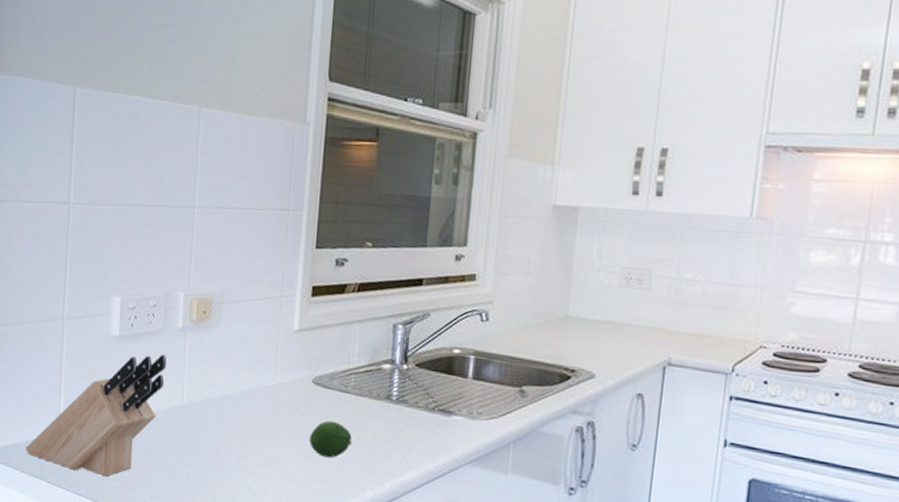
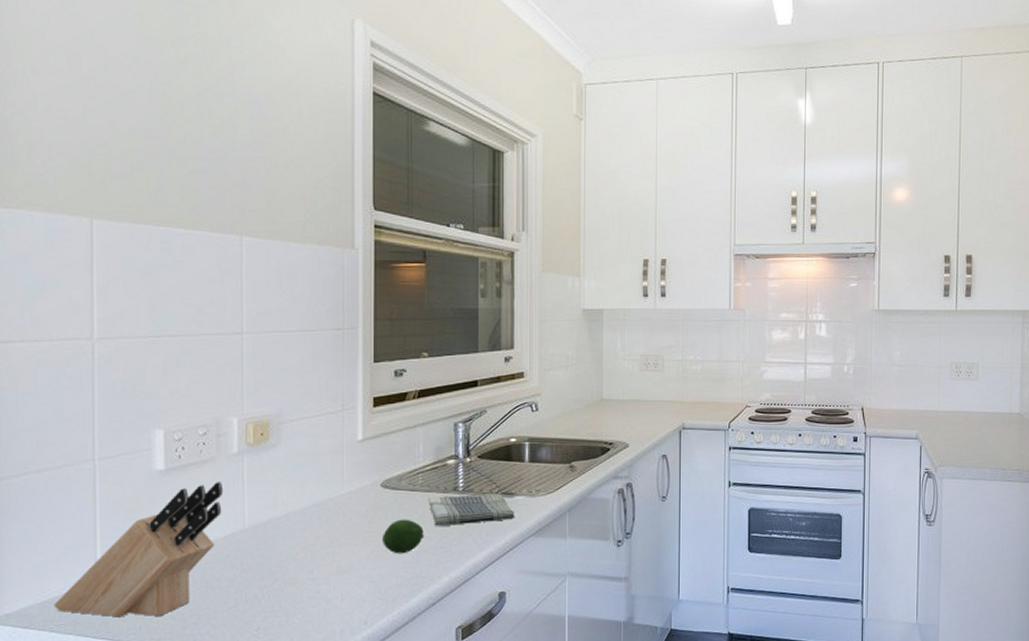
dish towel: none [358,401,452,441] -> present [428,494,515,526]

